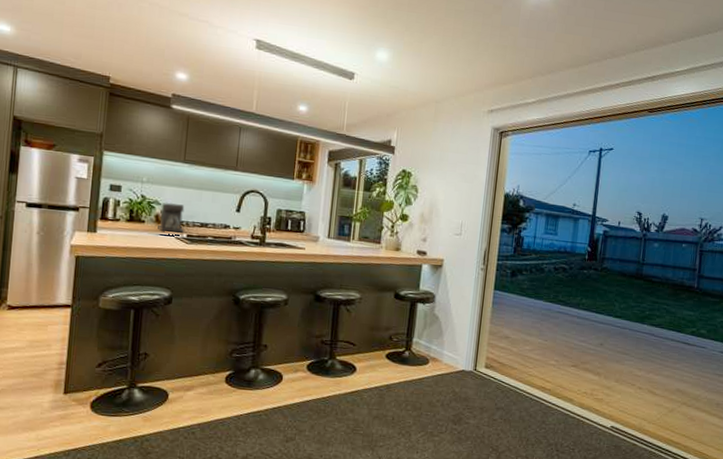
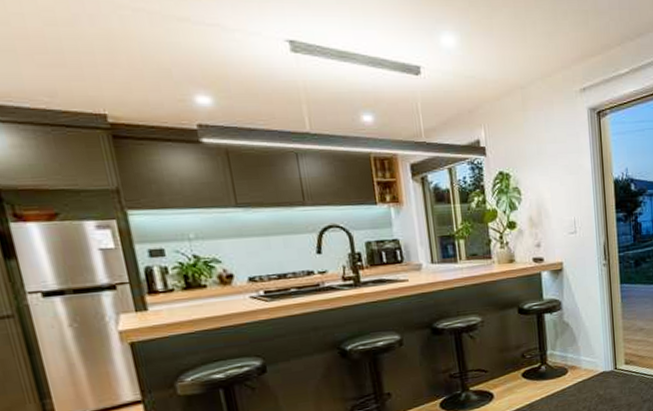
coffee maker: present [159,202,185,233] -> none [221,257,261,294]

